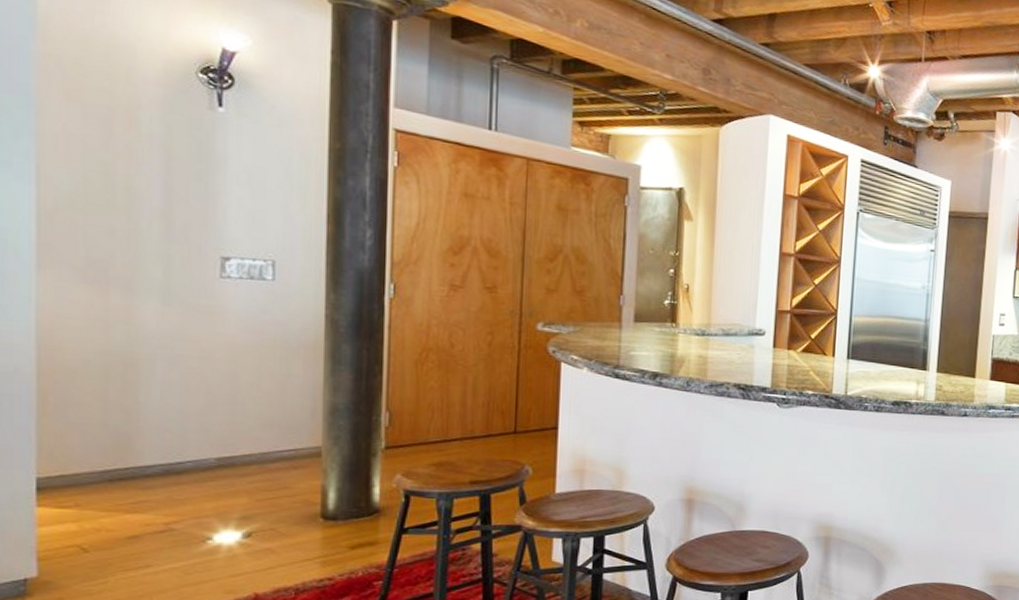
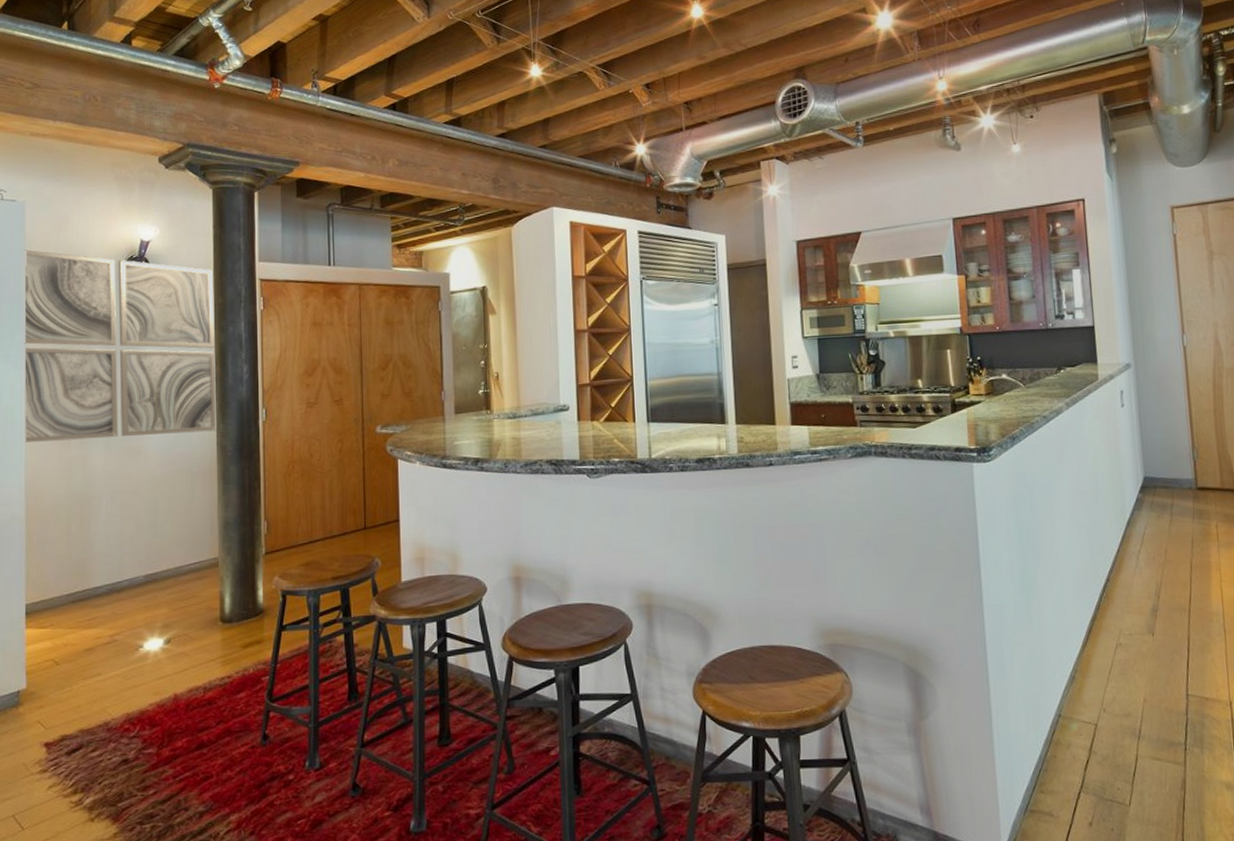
wall art: none [33,26,329,301] -> present [23,249,216,442]

